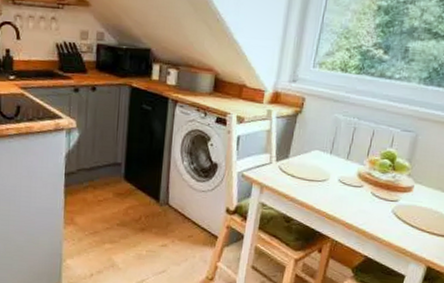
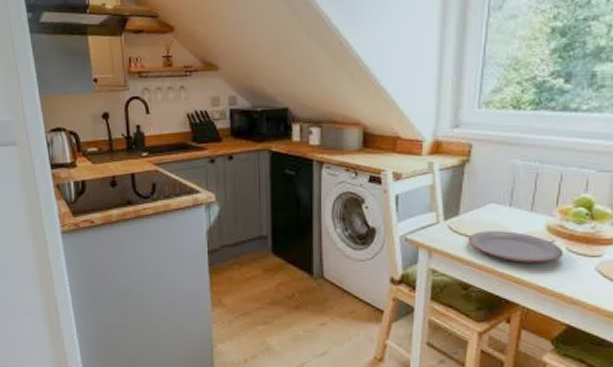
plate: none [294,173,369,204] -> present [468,231,564,263]

